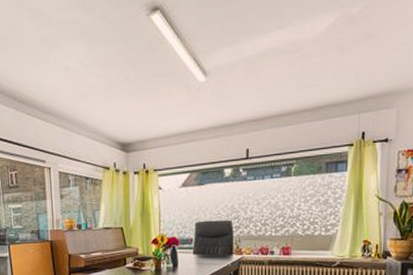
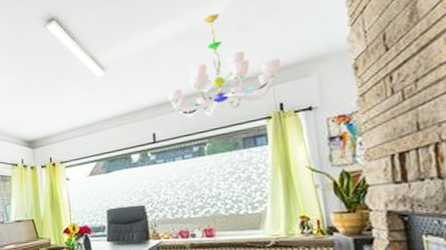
chandelier: none [264,31,369,137] -> present [167,13,281,118]

